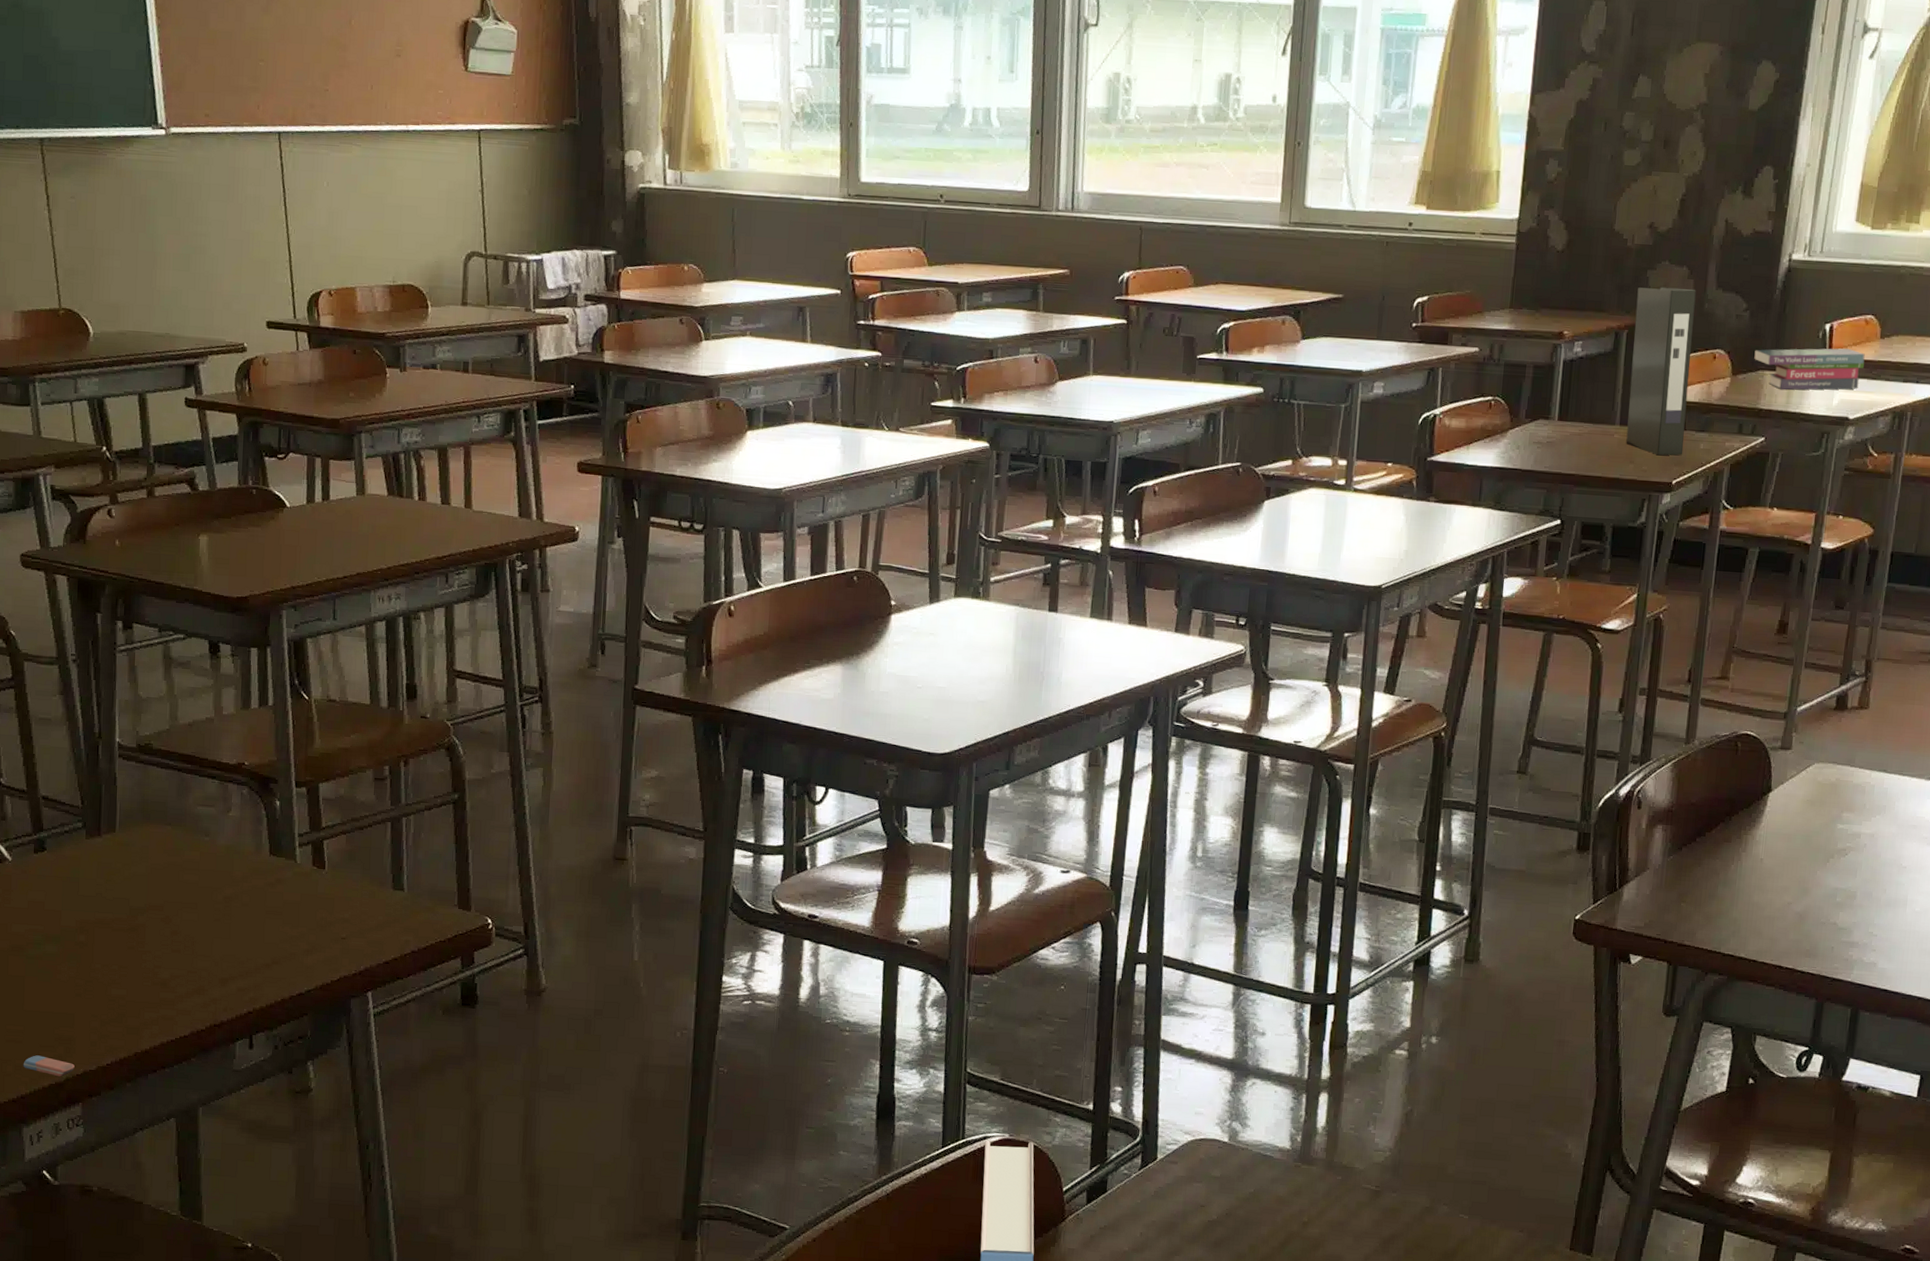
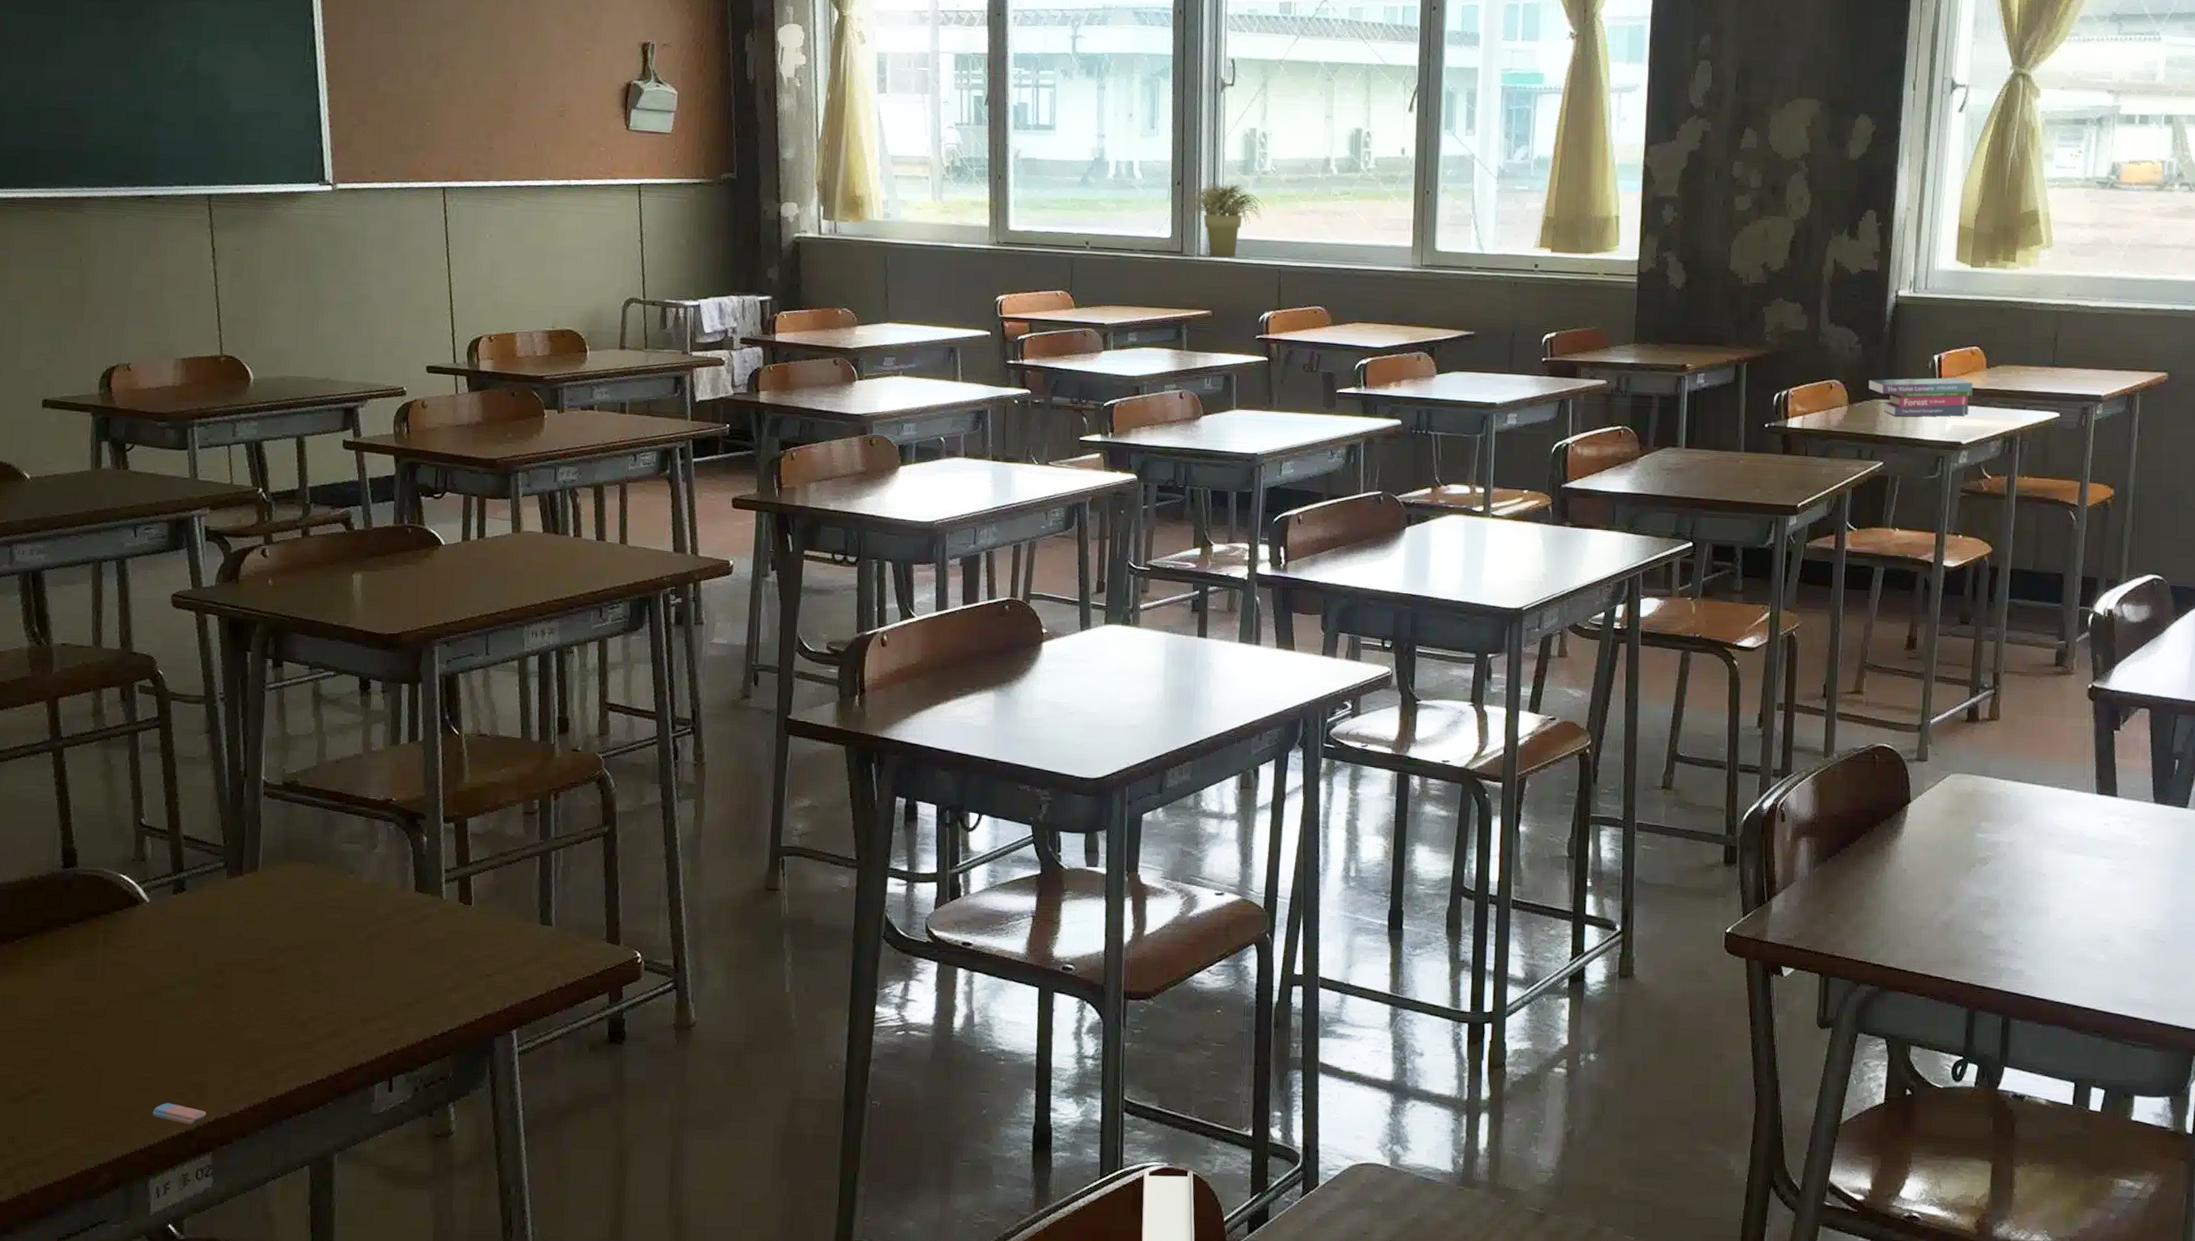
potted plant: none [1040,132,1128,213] -> present [1181,183,1266,258]
binder: present [1626,287,1696,456] -> none [1751,322,1810,480]

